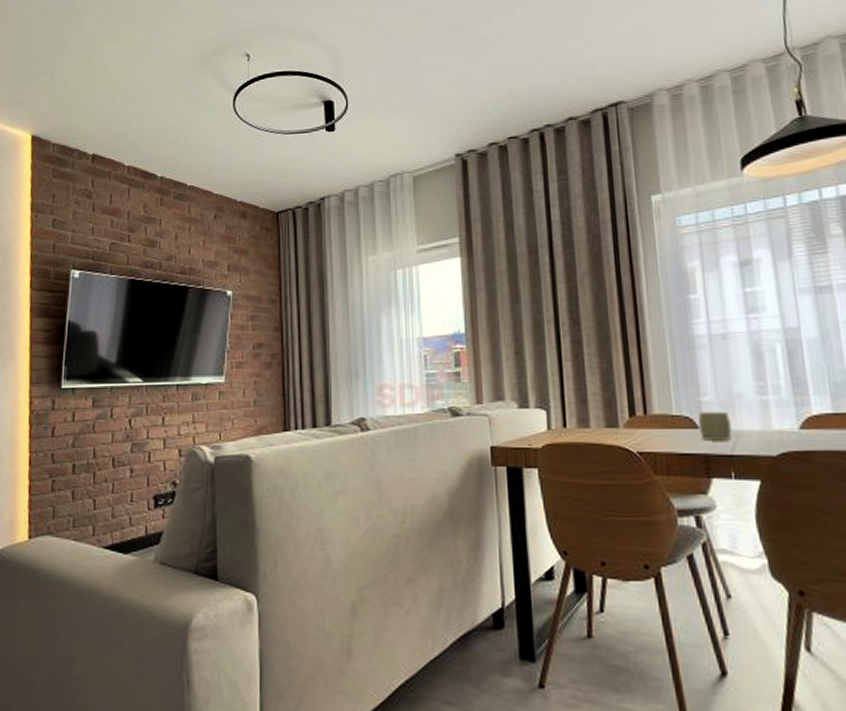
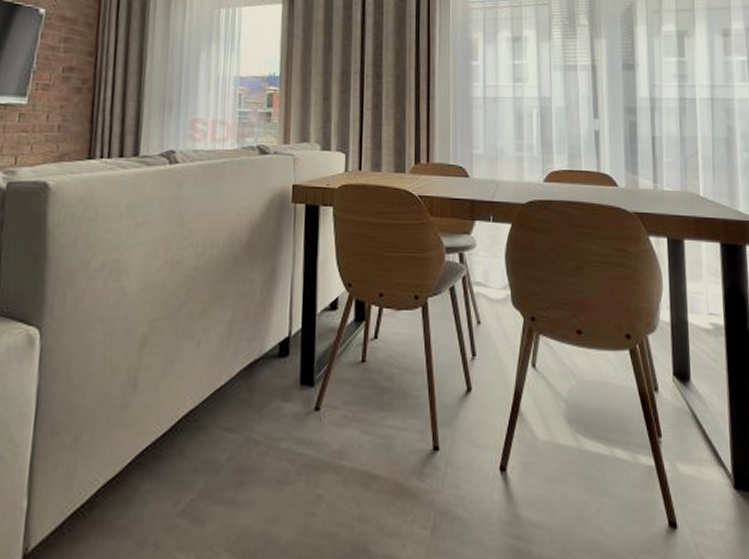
mug: present [698,411,732,441] -> none [470,163,493,189]

